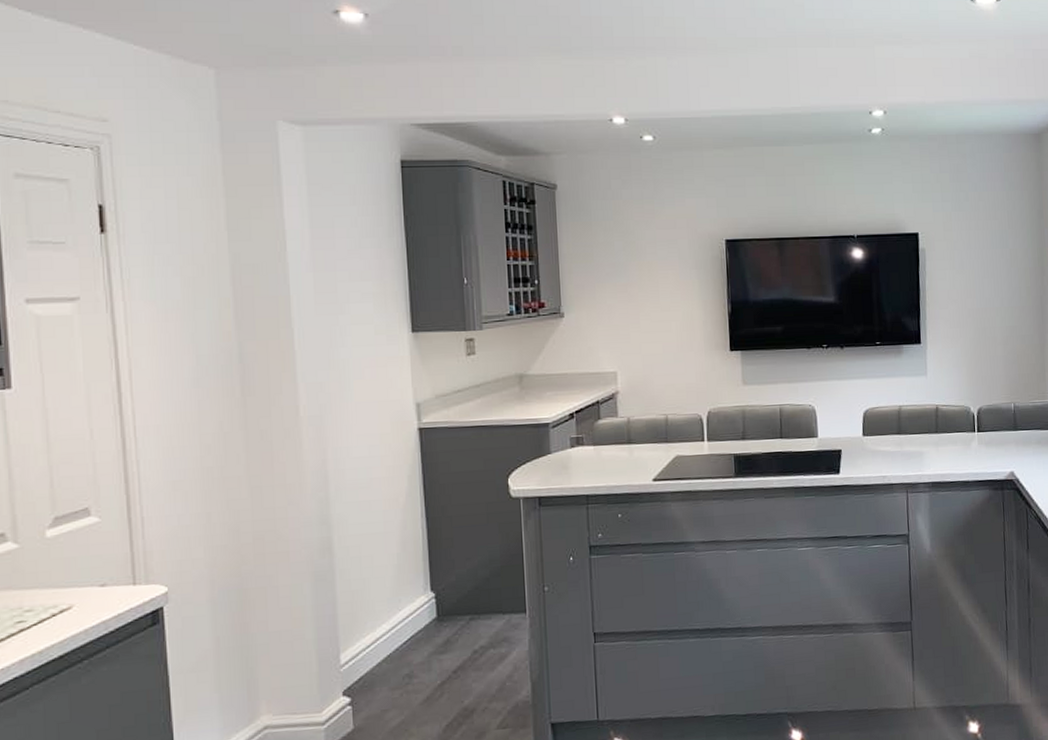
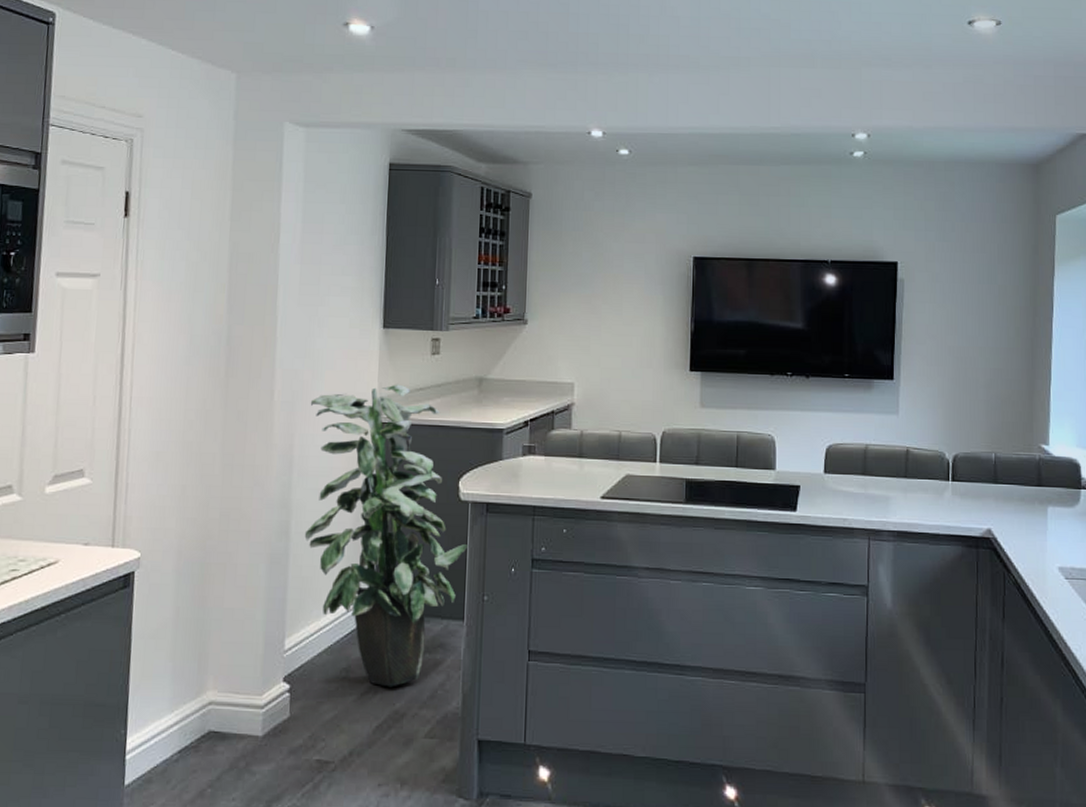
indoor plant: none [340,388,524,687] -> present [304,384,469,687]

